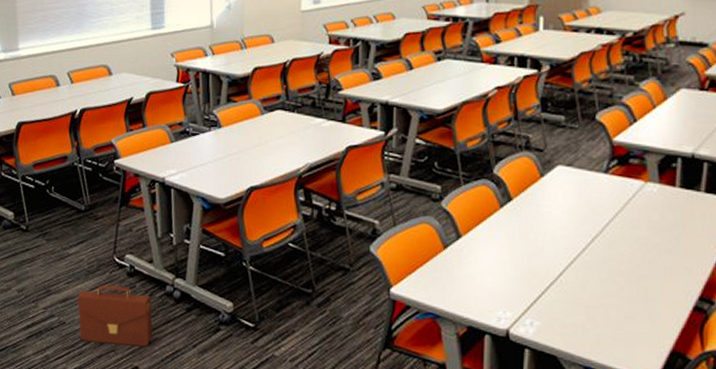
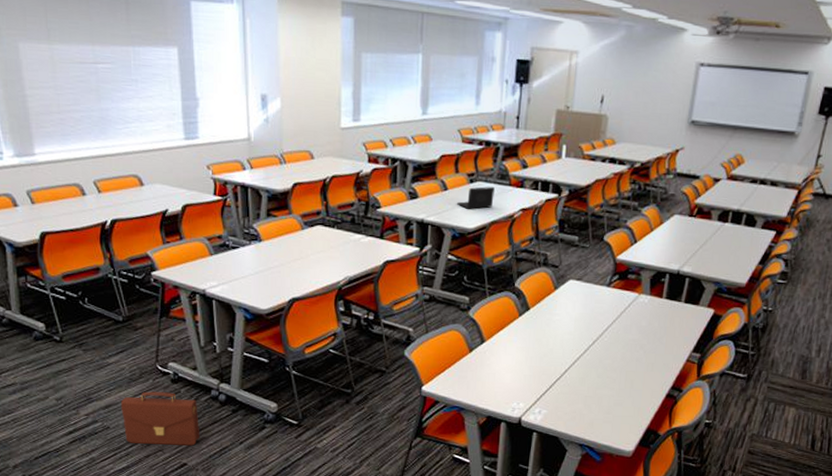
laptop: none [424,64,465,89] -> present [457,187,495,209]

